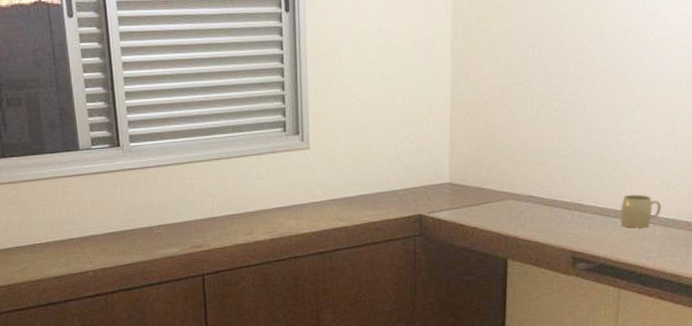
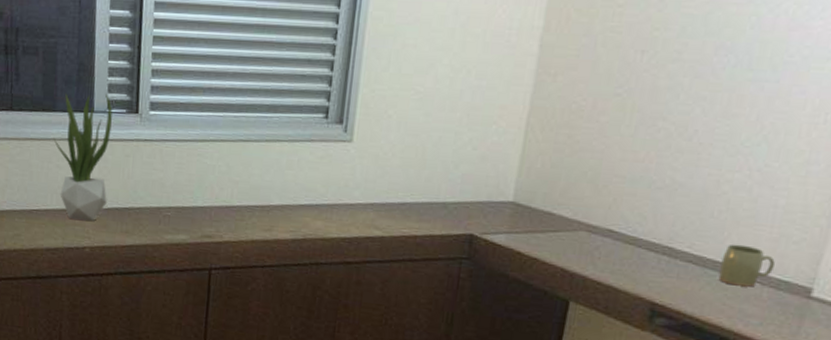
potted plant: none [47,132,102,247] -> present [54,93,113,221]

